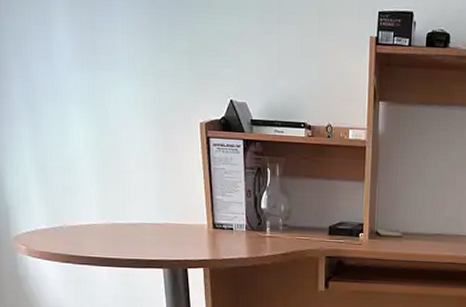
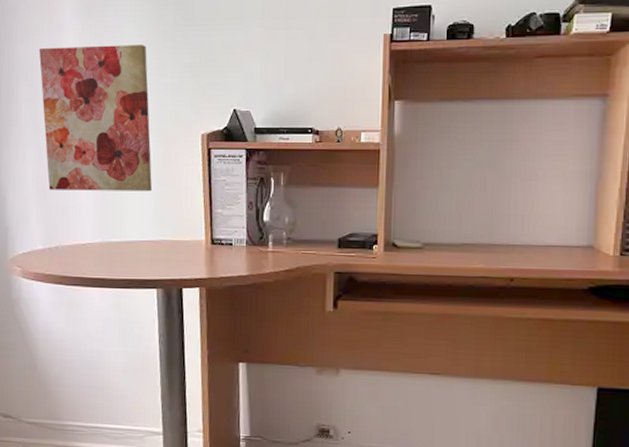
wall art: none [26,21,153,176] -> present [39,45,152,192]

